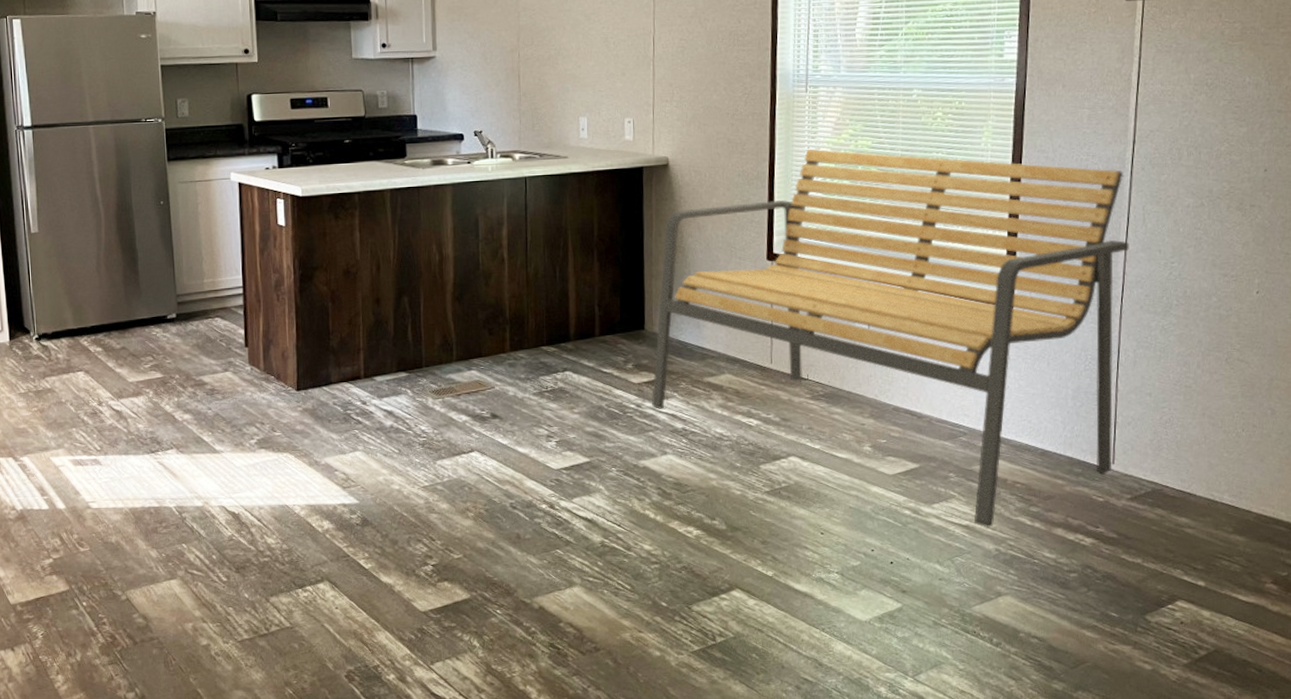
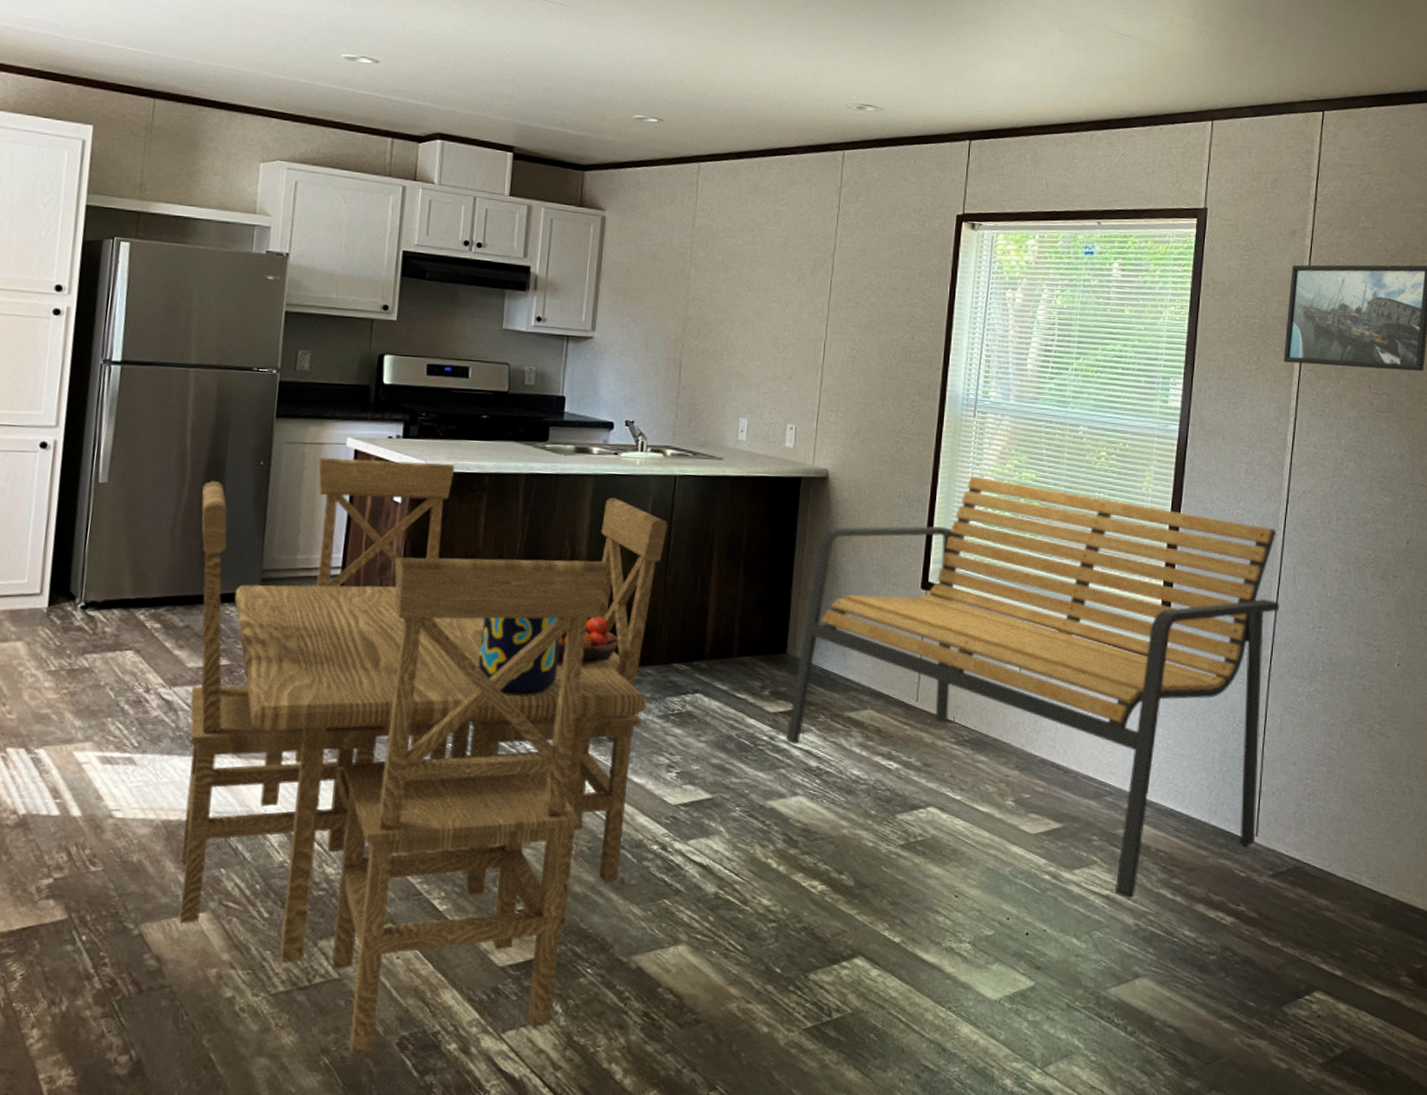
dining set: none [117,188,523,685] -> present [179,458,668,1054]
vase: none [370,314,440,384] -> present [478,617,560,695]
fruit bowl: none [437,310,492,353] -> present [557,616,620,663]

